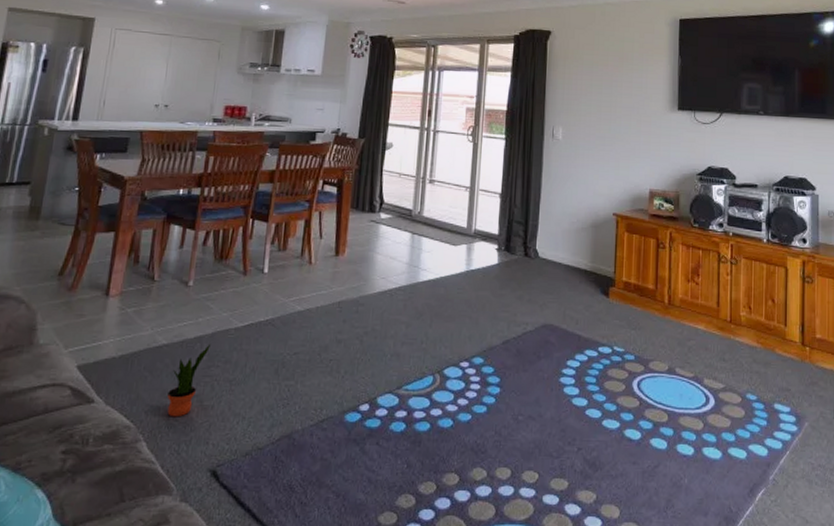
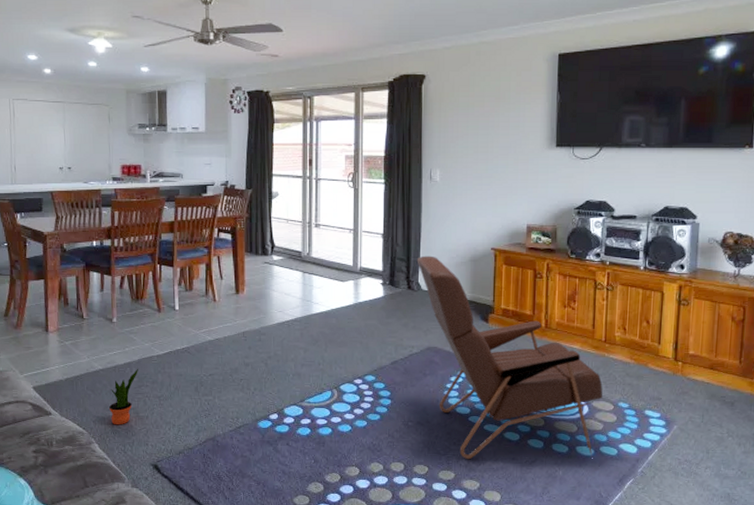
armchair: none [535,219,730,464] -> present [416,255,603,460]

